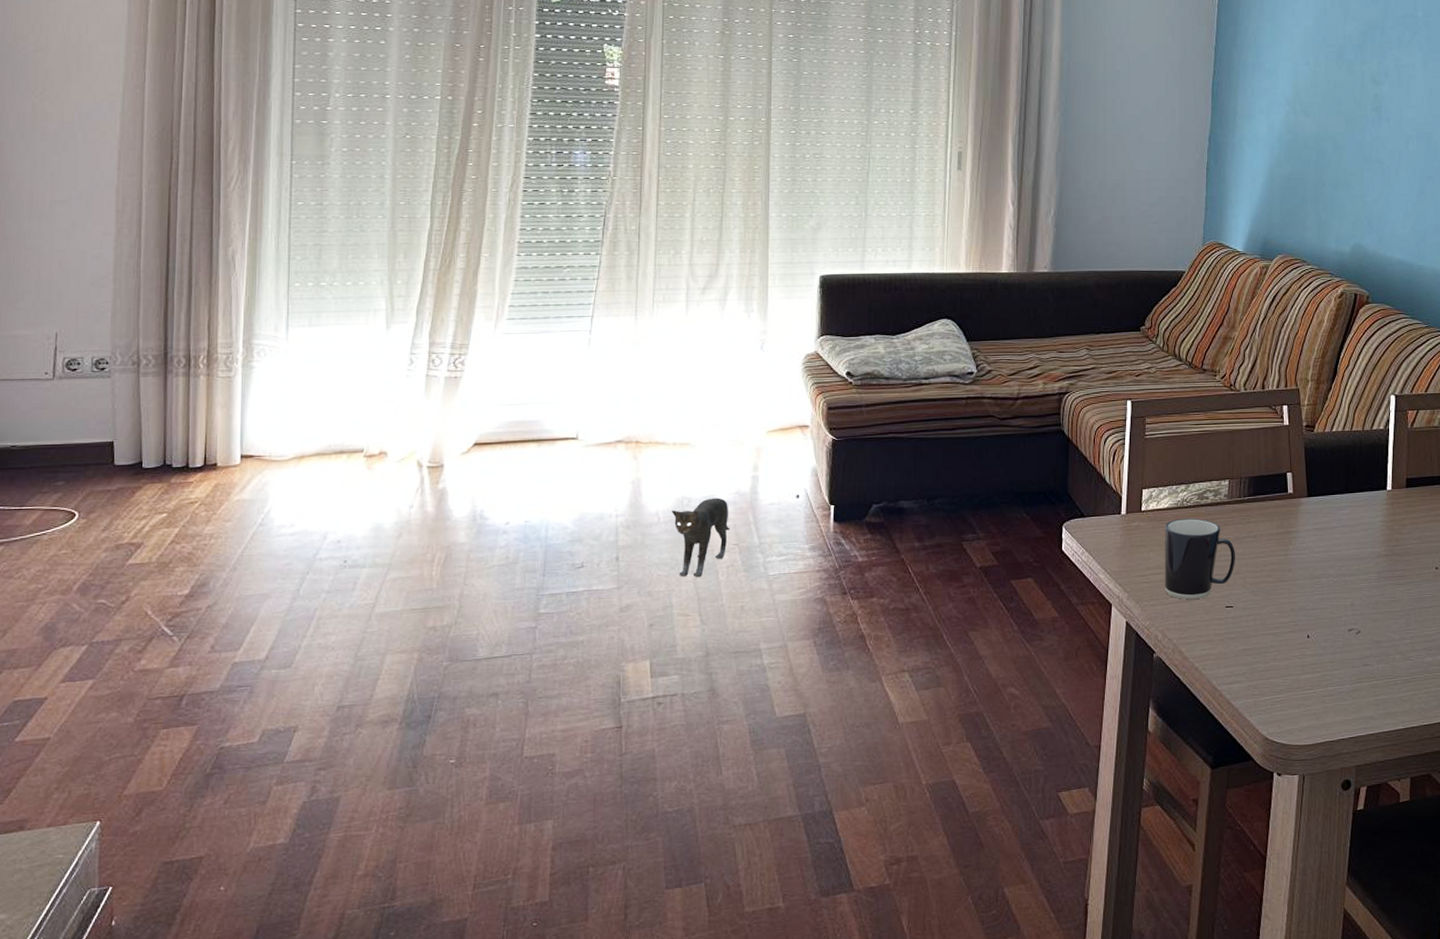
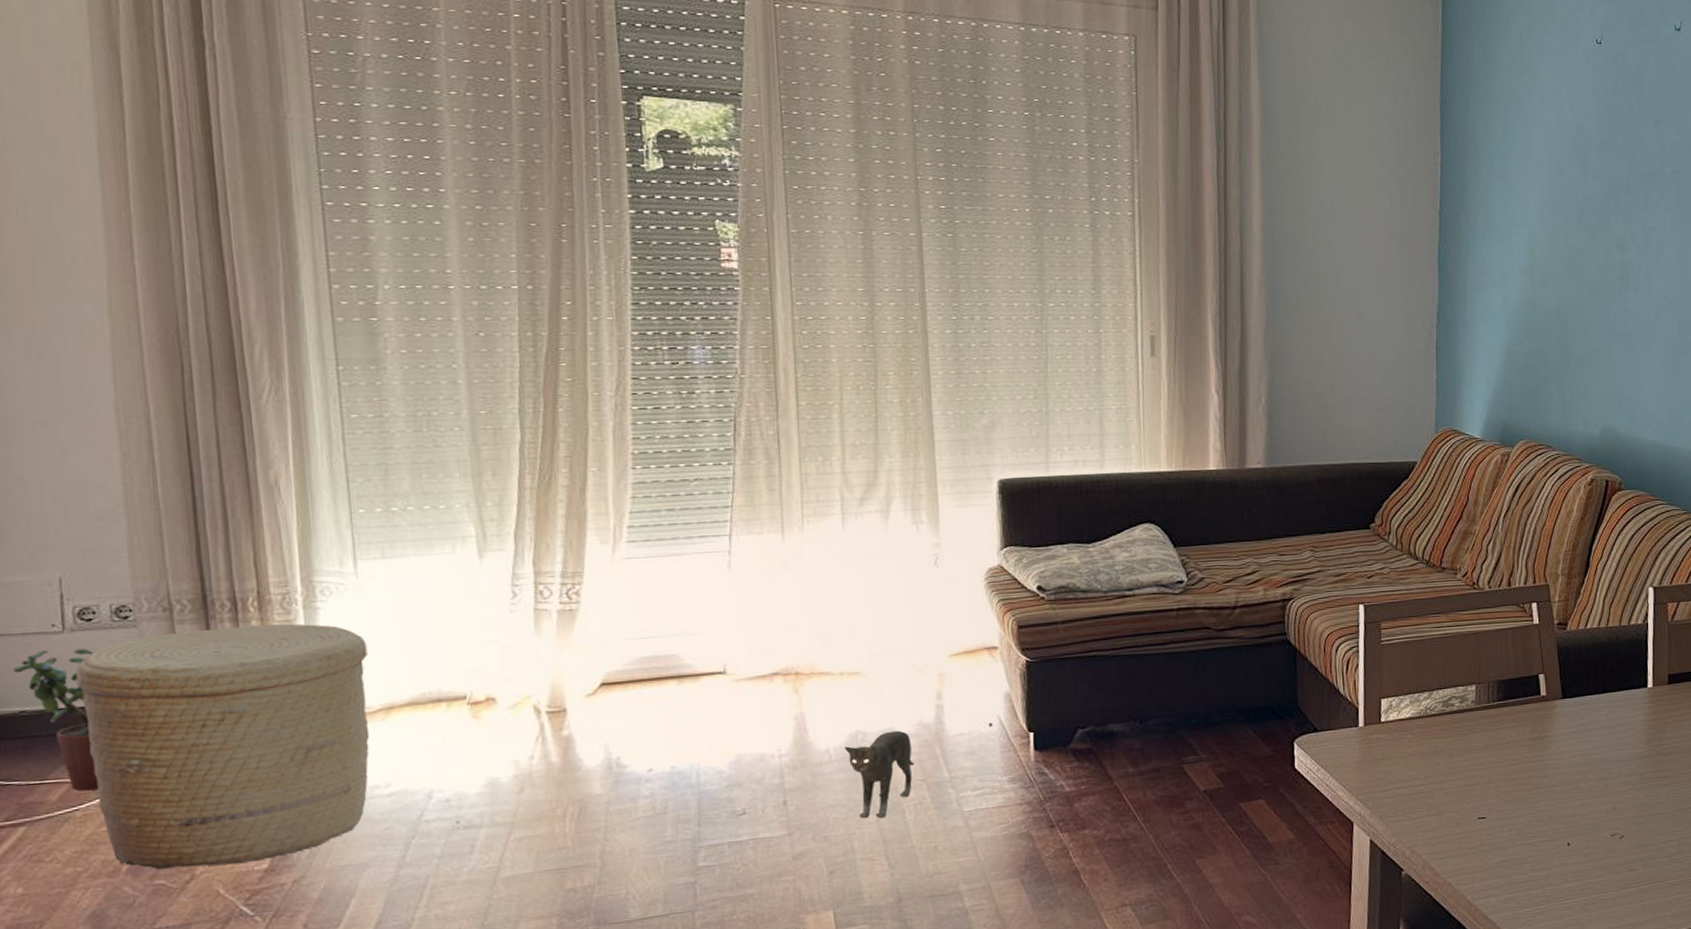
potted plant: none [10,393,74,518] -> present [13,648,100,791]
basket: none [57,379,289,590] -> present [75,624,370,870]
mug: present [1165,518,1235,600] -> none [1407,727,1486,813]

